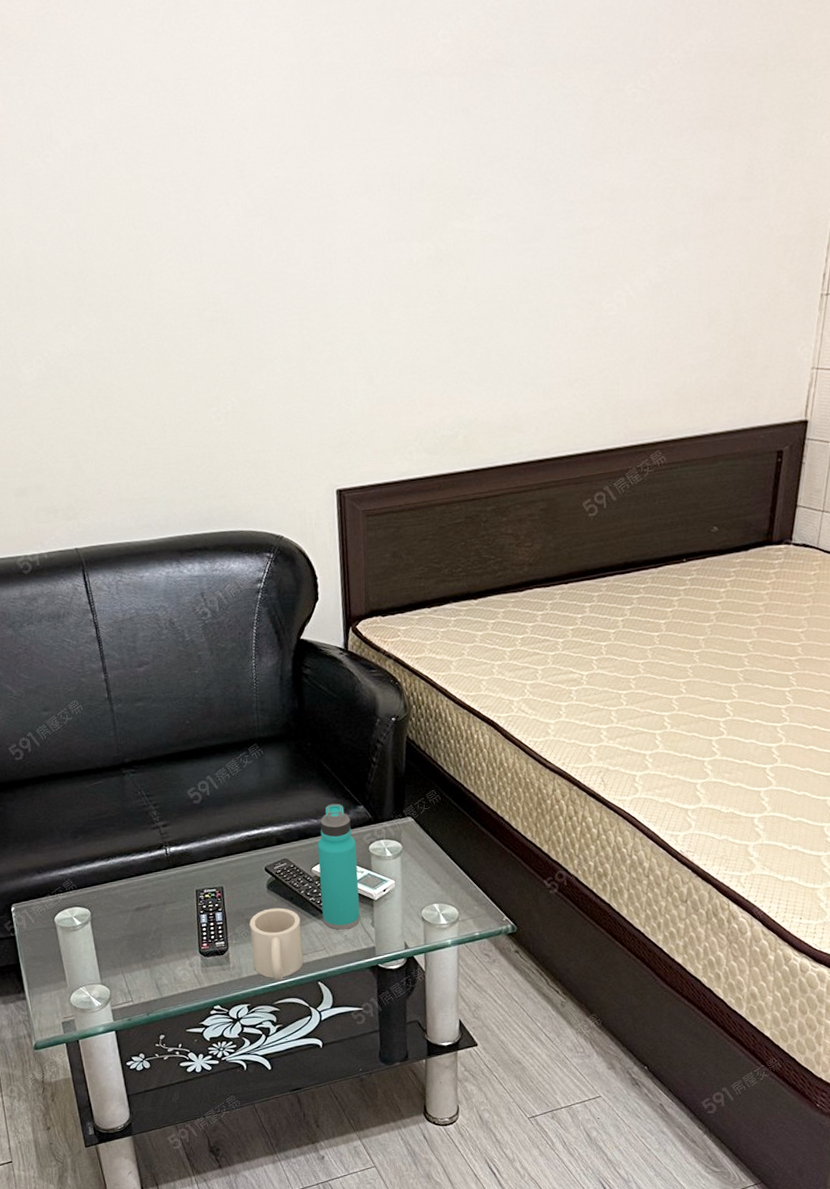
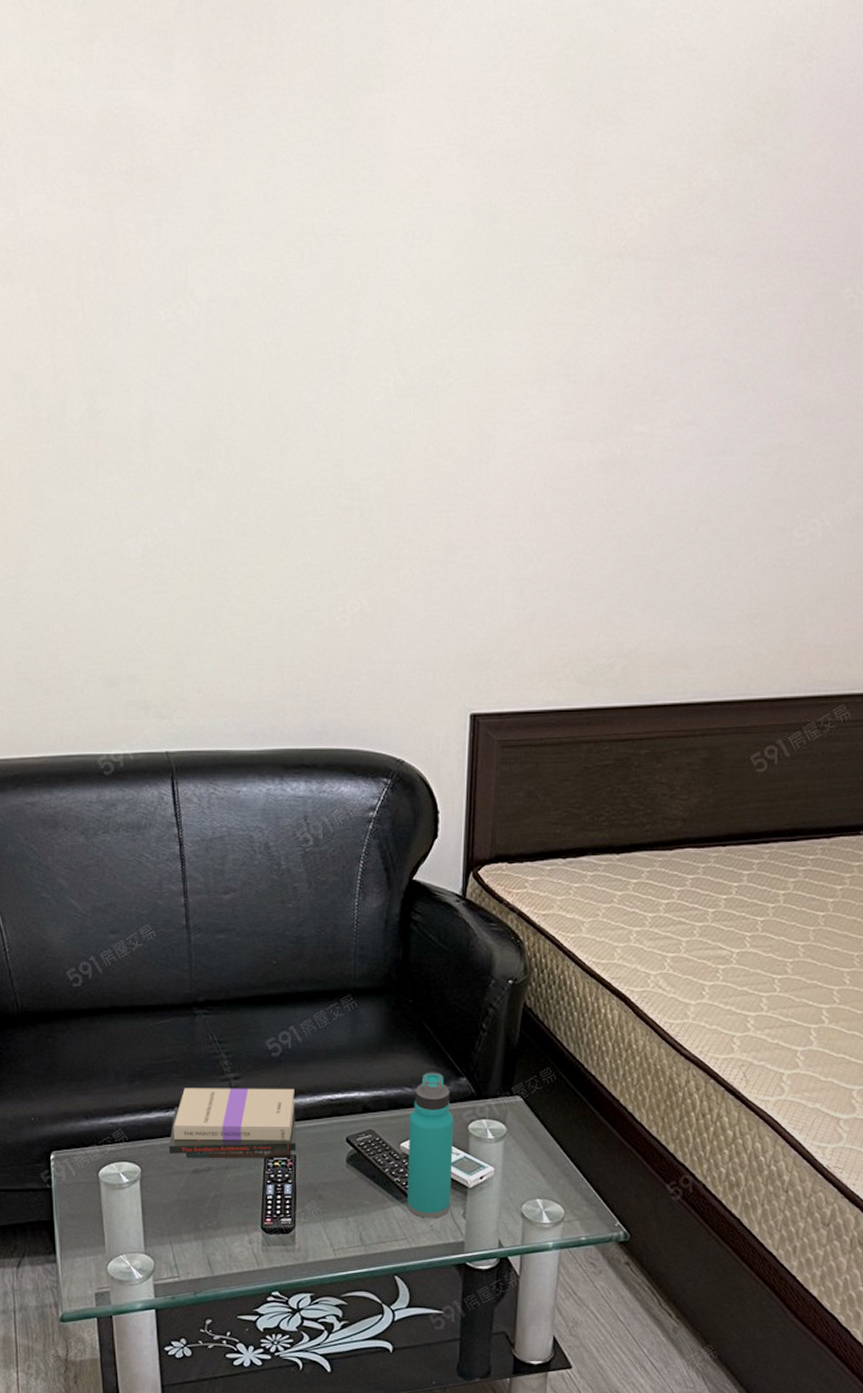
books: none [112,830,223,899] -> present [169,1088,297,1159]
mug: present [249,907,304,982] -> none [321,1185,382,1271]

